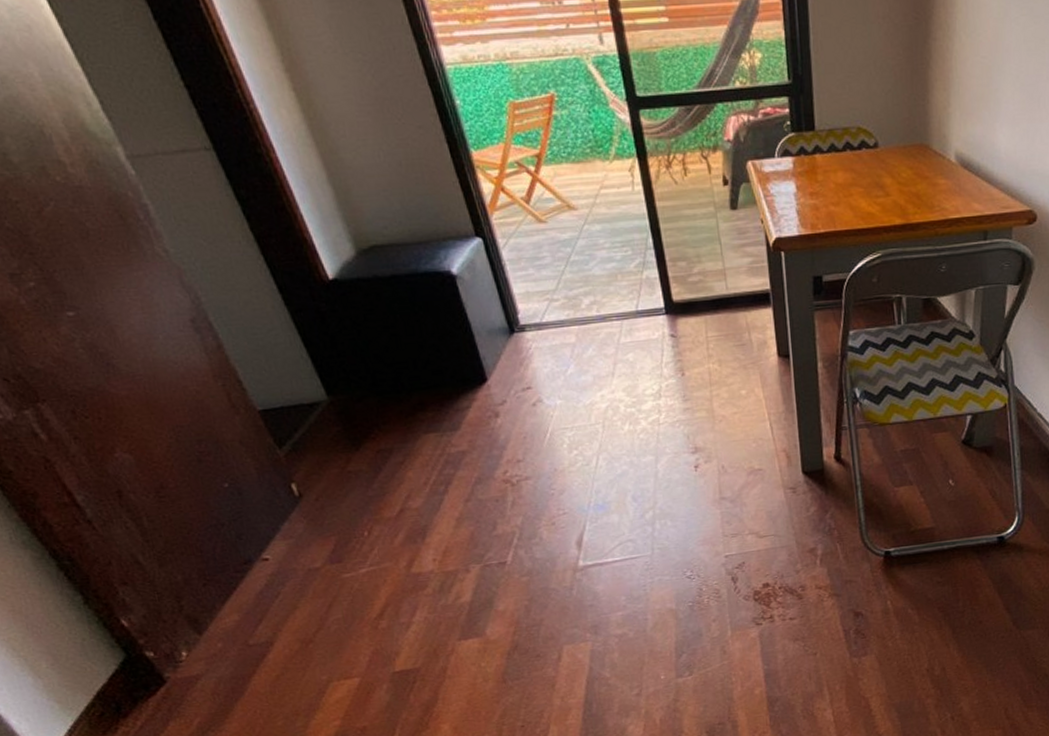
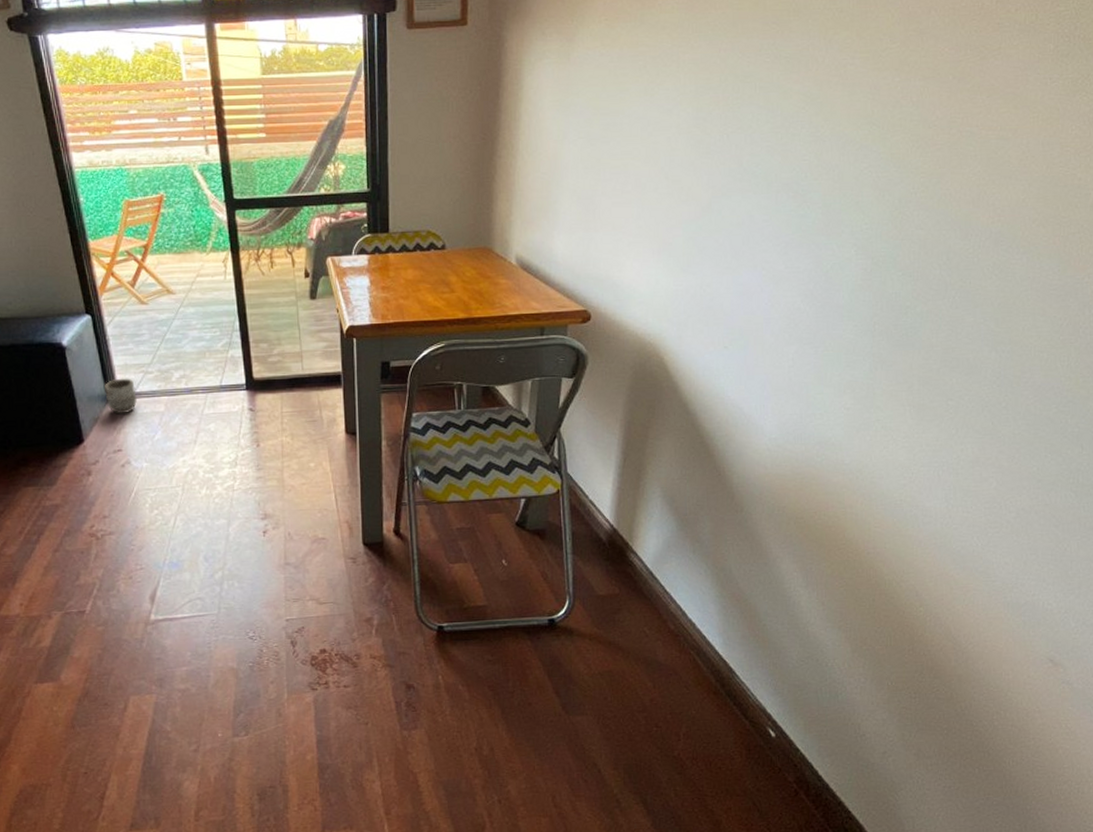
planter: none [505,307,545,349] -> present [105,378,138,415]

